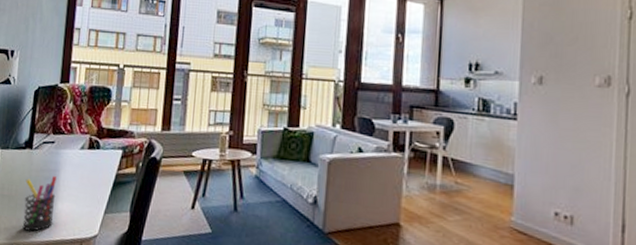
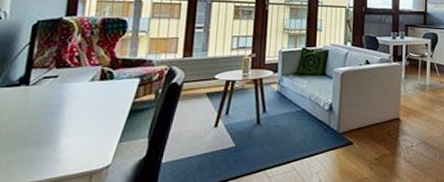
pen holder: present [22,176,56,232] -> none [14,111,60,172]

